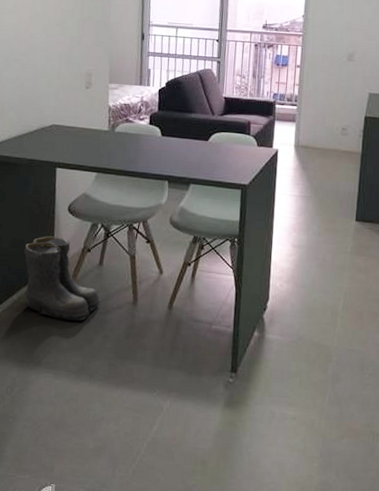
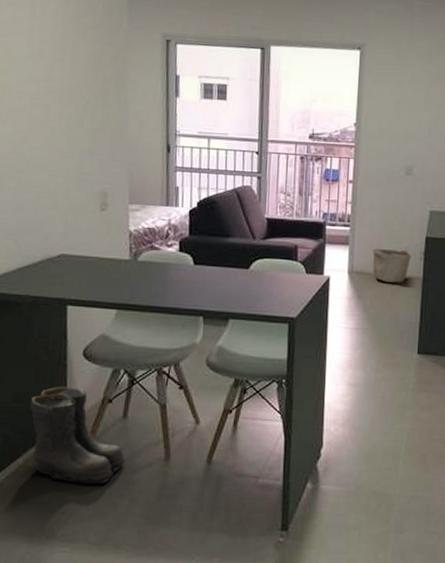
basket: none [316,126,352,157] -> present [372,249,412,283]

